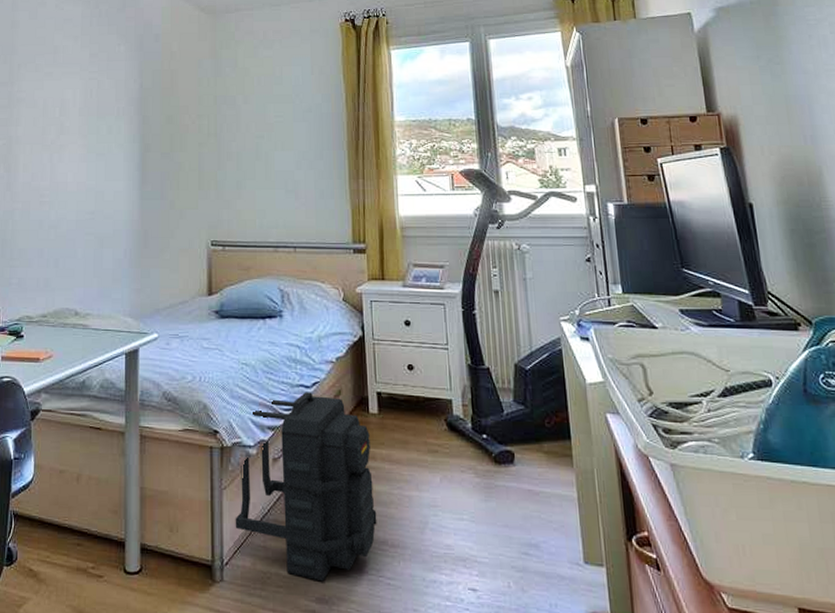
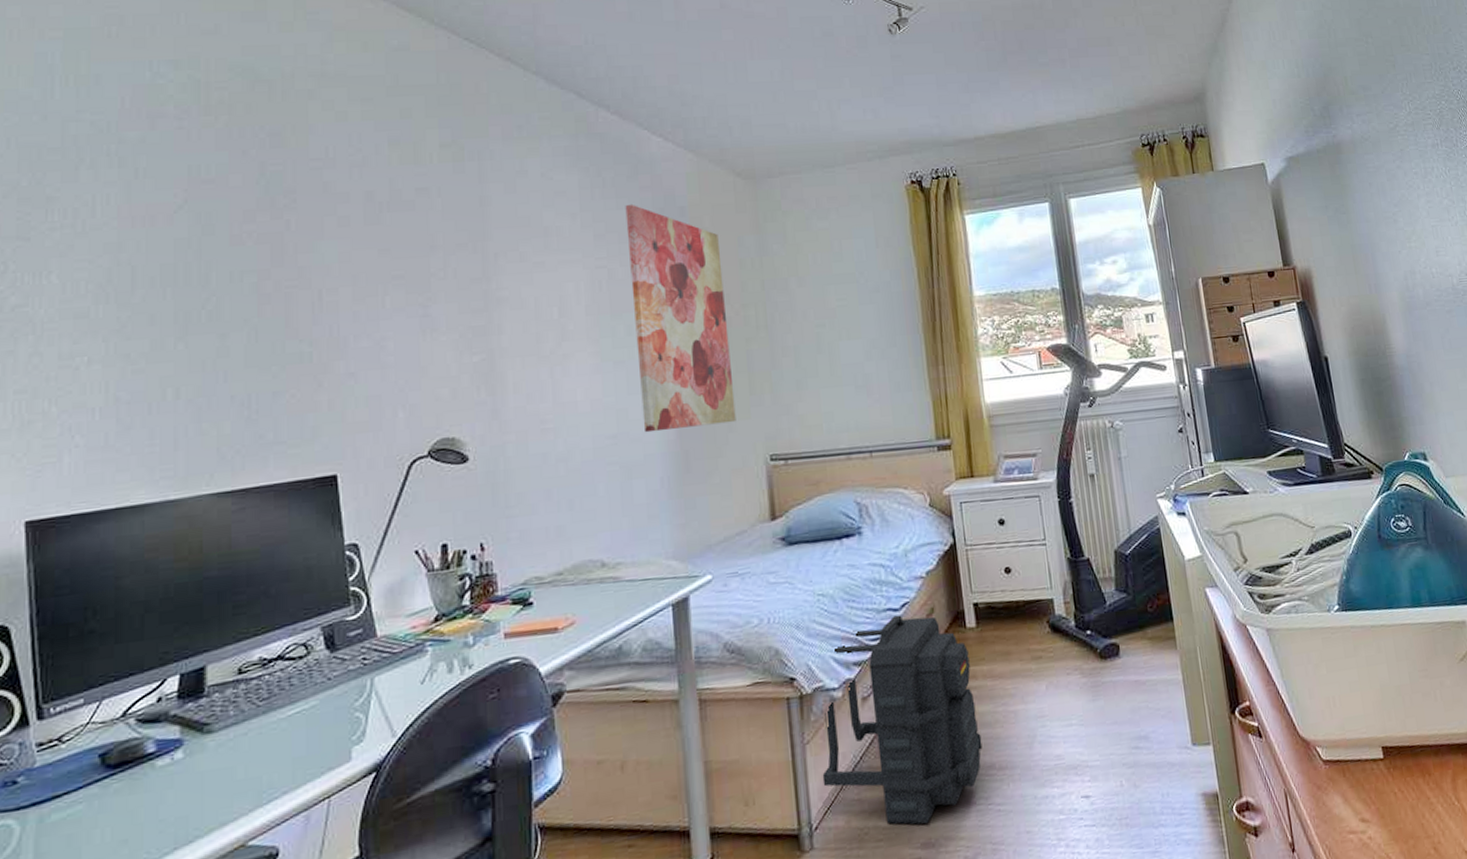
wall art: none [114,30,186,212] -> present [625,204,736,433]

